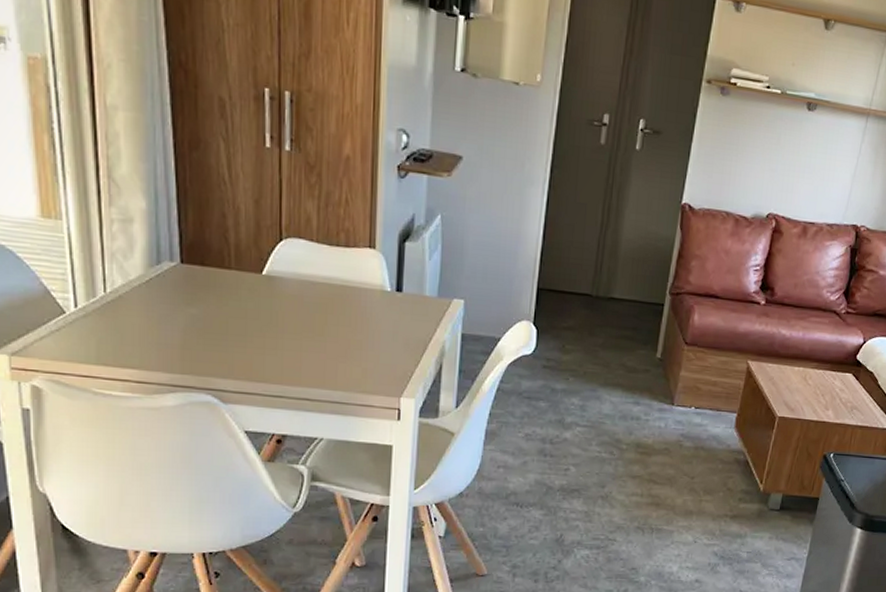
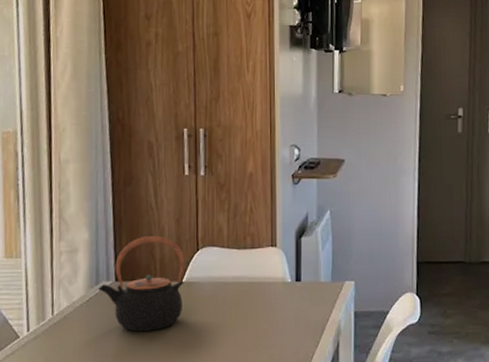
teapot: none [160,214,266,326] -> present [98,235,186,332]

